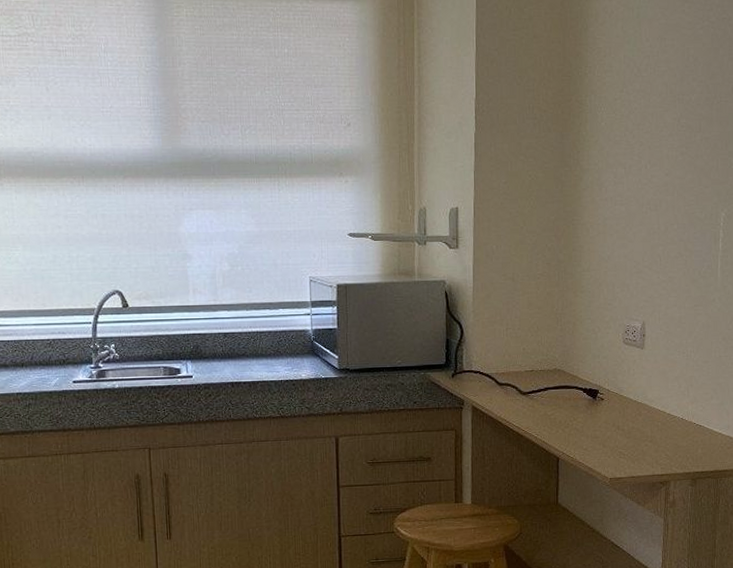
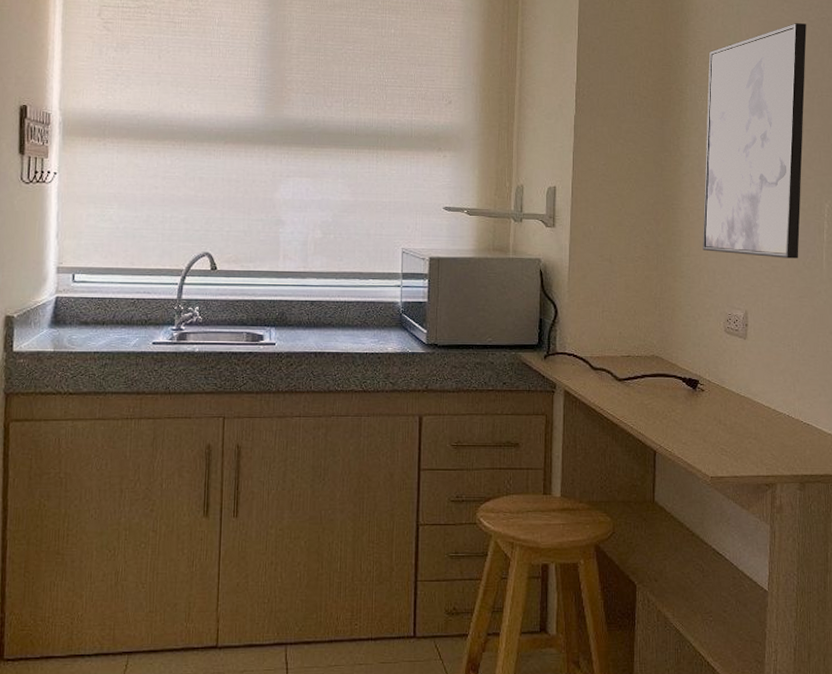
wall art: none [602,25,707,269] -> present [702,23,807,259]

